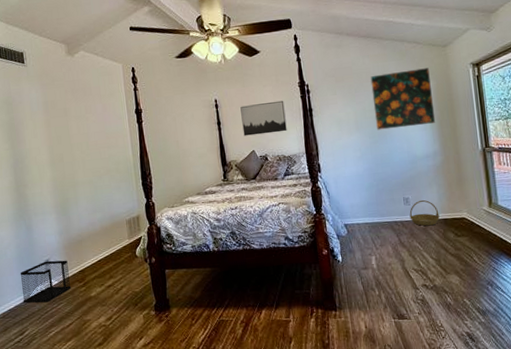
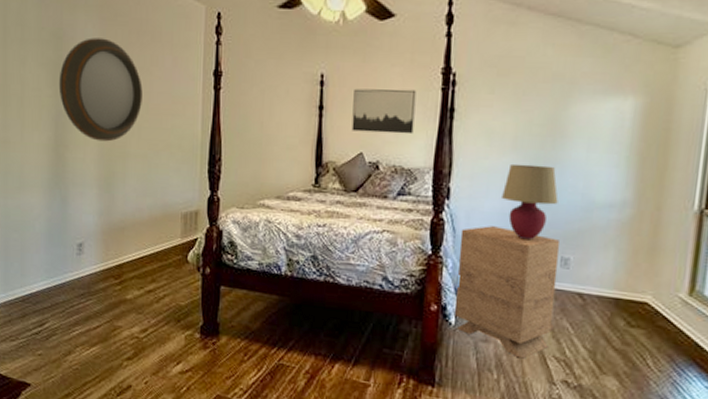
home mirror: none [13,99,83,177] -> present [58,38,143,142]
wastebasket: present [20,260,72,303] -> none [47,244,105,295]
nightstand: none [333,185,408,276] -> present [455,226,560,359]
table lamp: none [355,137,393,191] -> present [502,163,559,241]
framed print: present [370,68,436,130] -> none [542,74,644,161]
basket: present [409,199,440,226] -> none [564,265,610,304]

